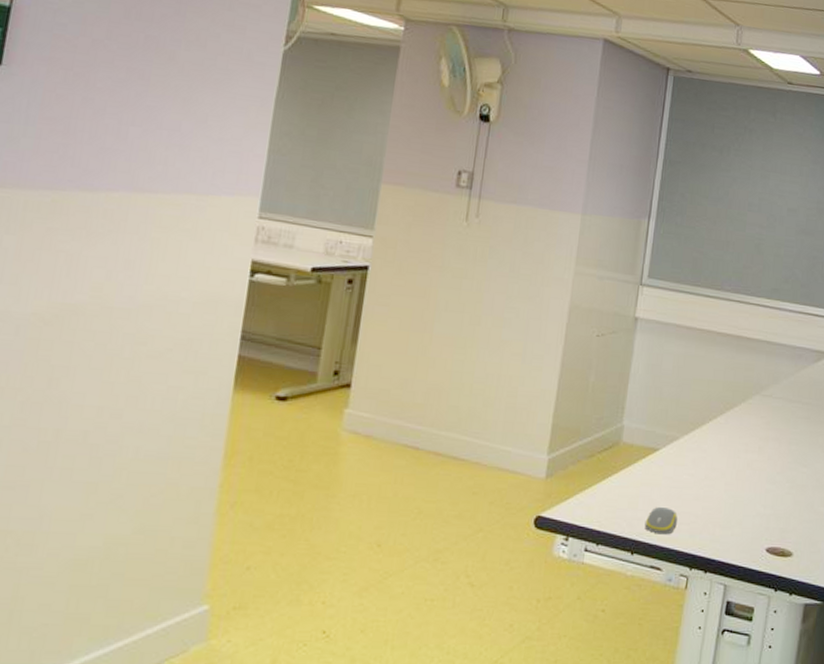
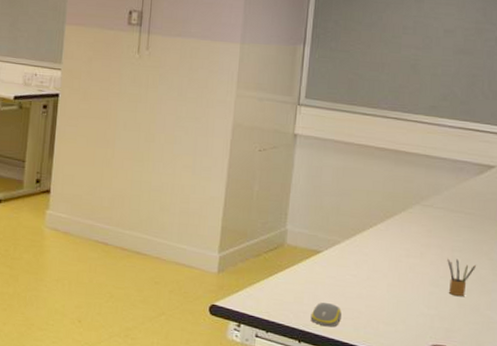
pencil box: none [784,452,811,493] -> present [447,258,476,296]

